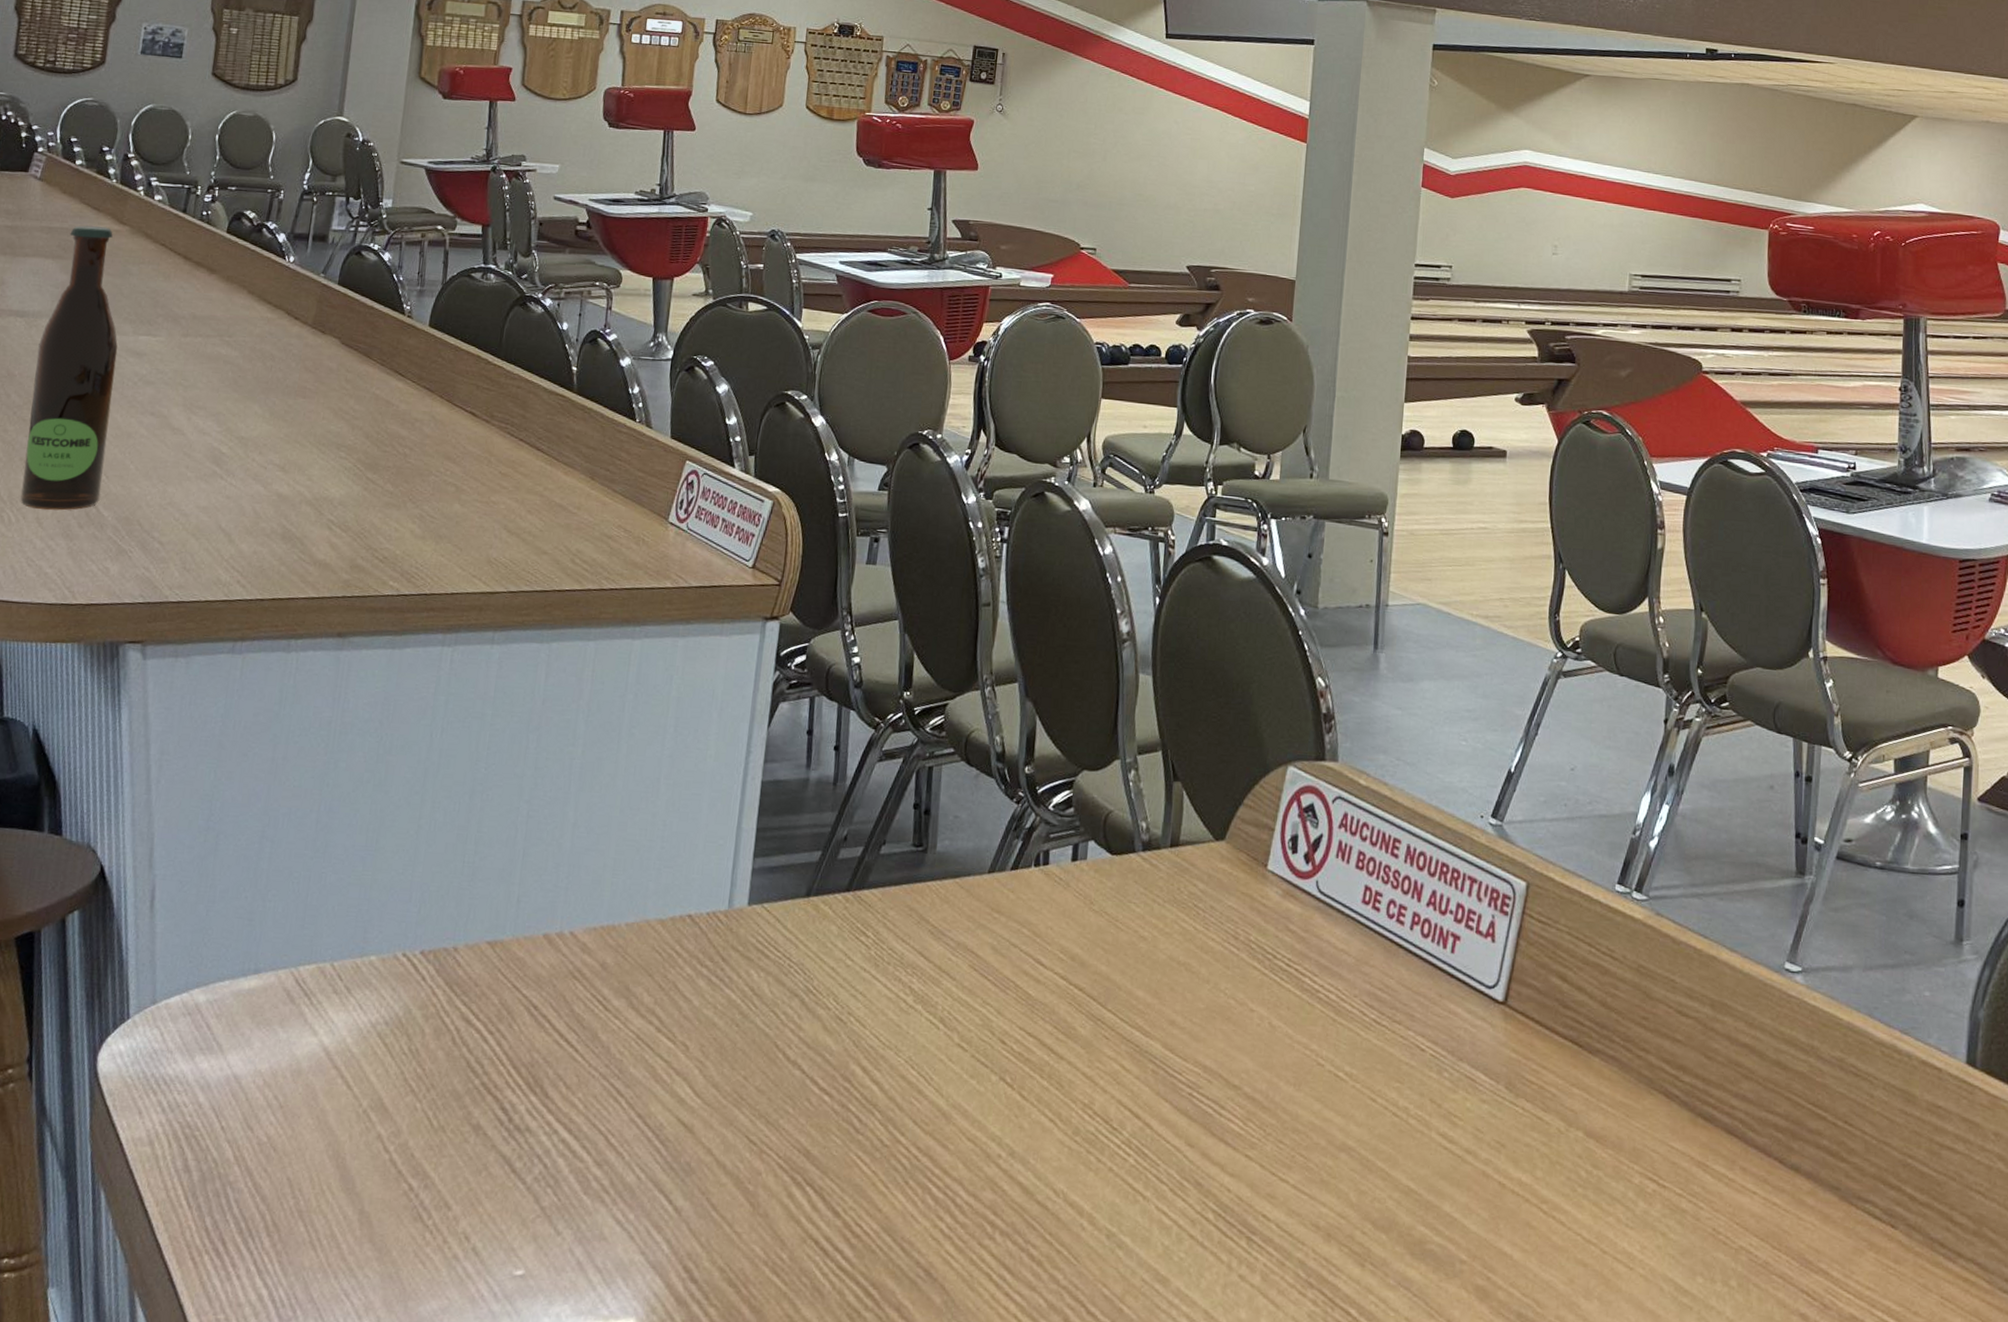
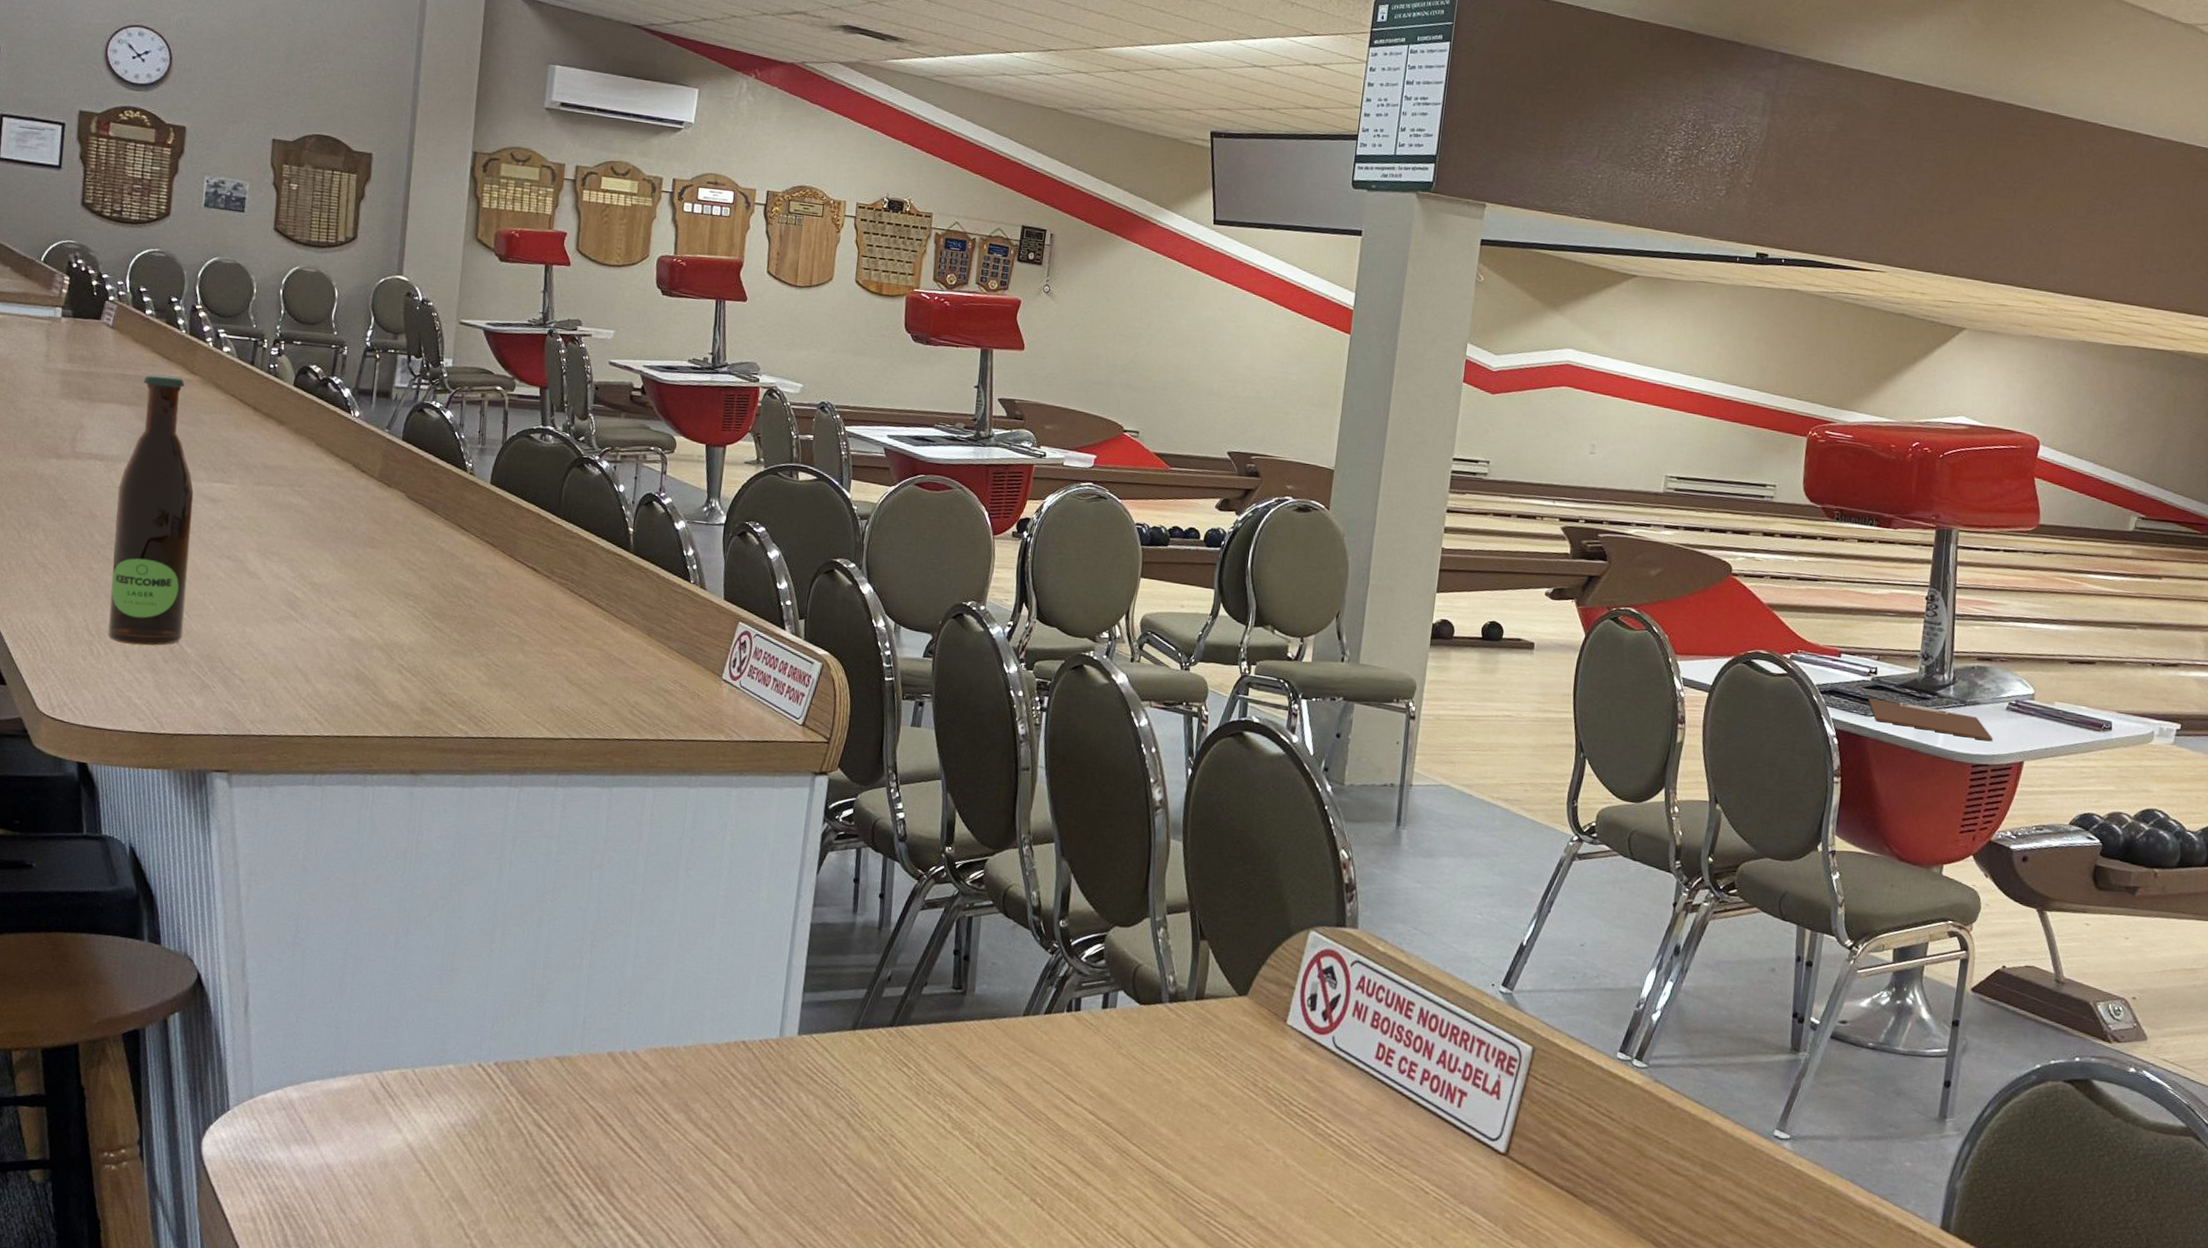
clipboard: none [1849,494,1979,535] -> present [1868,698,1994,742]

